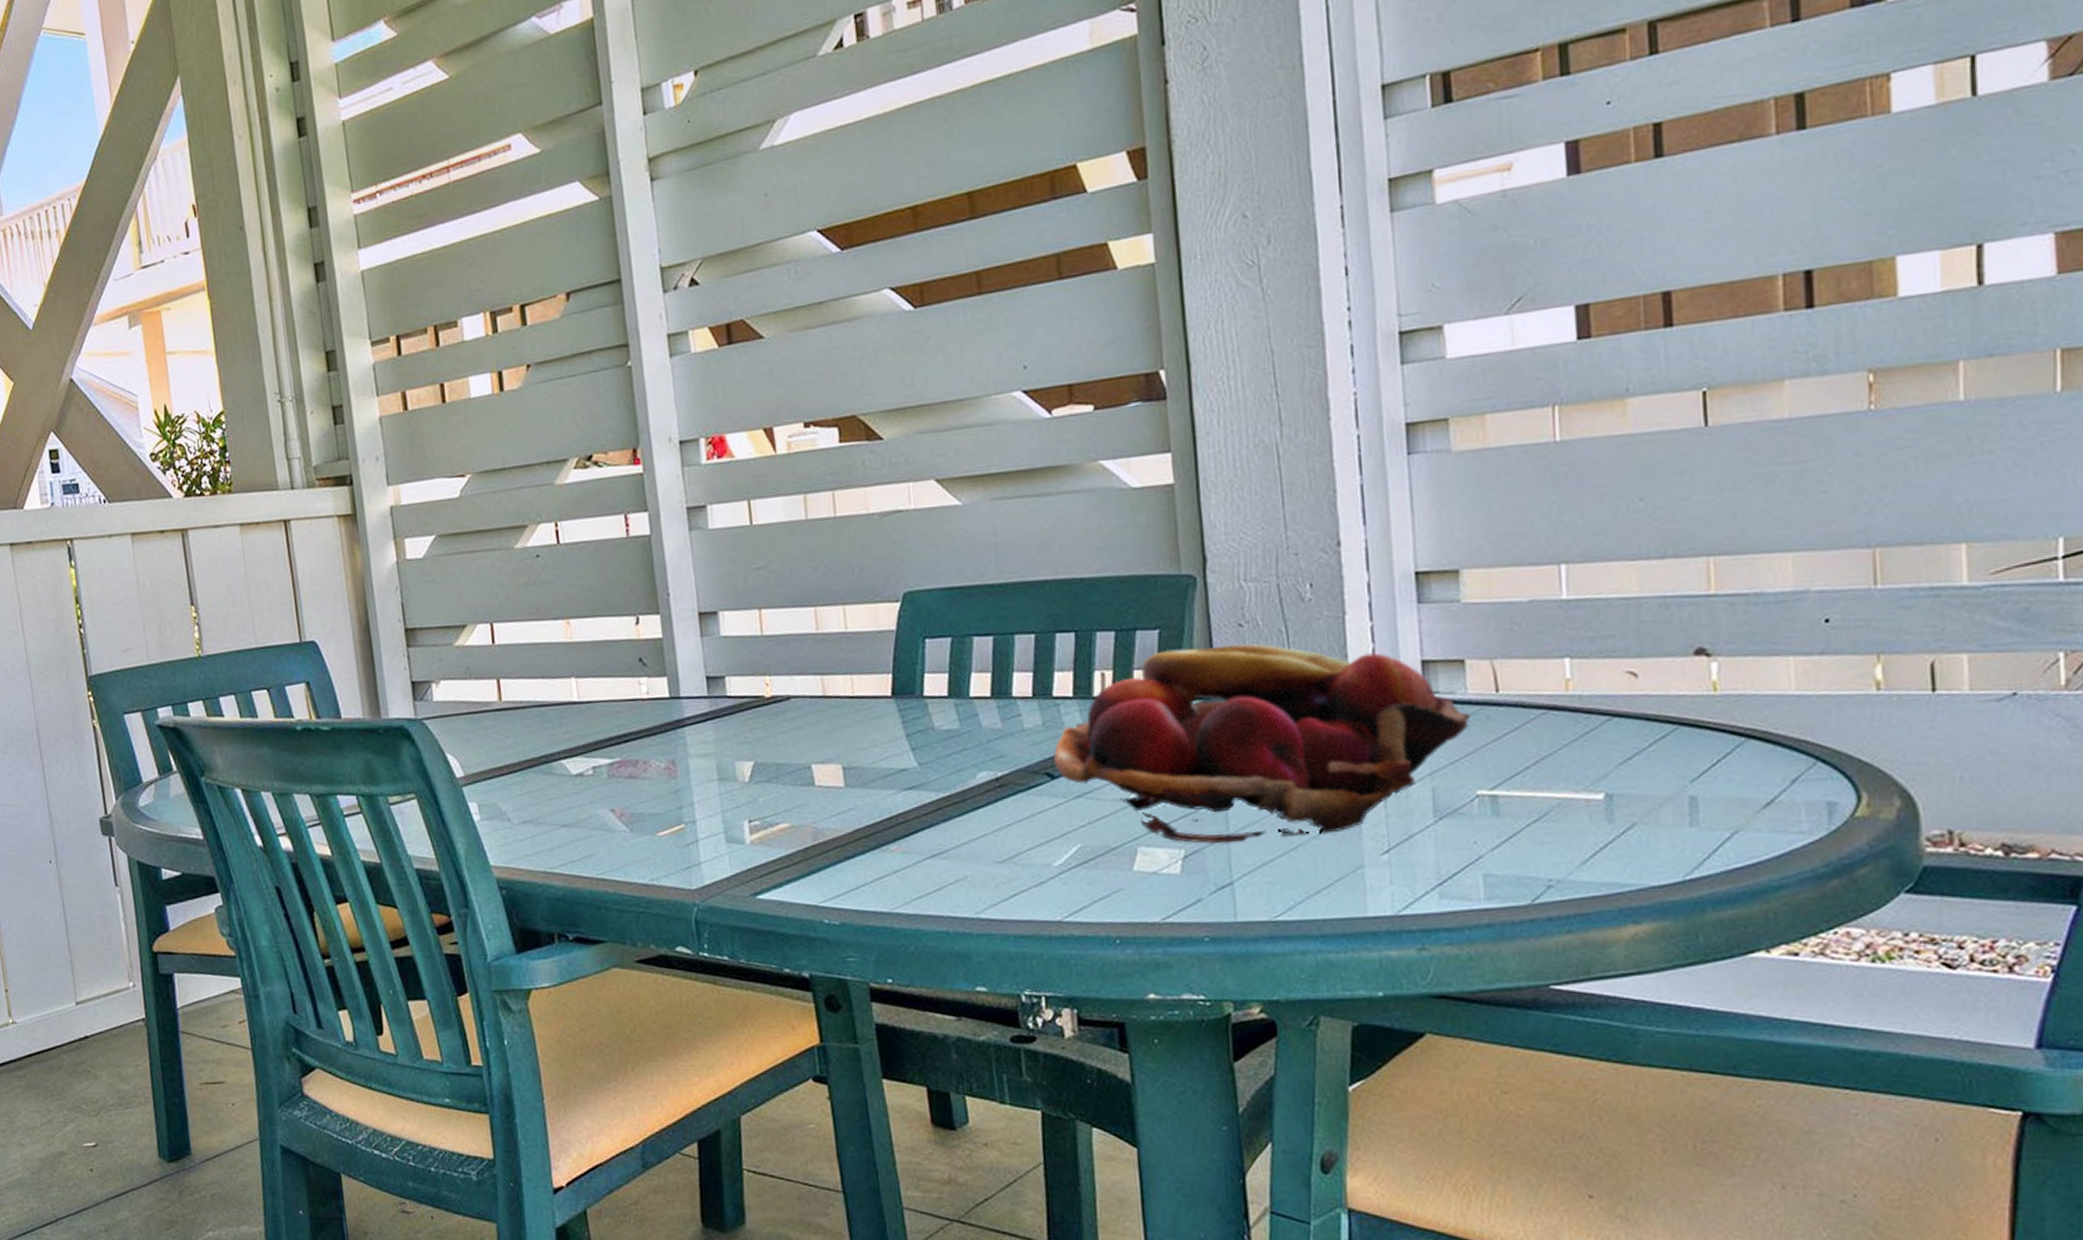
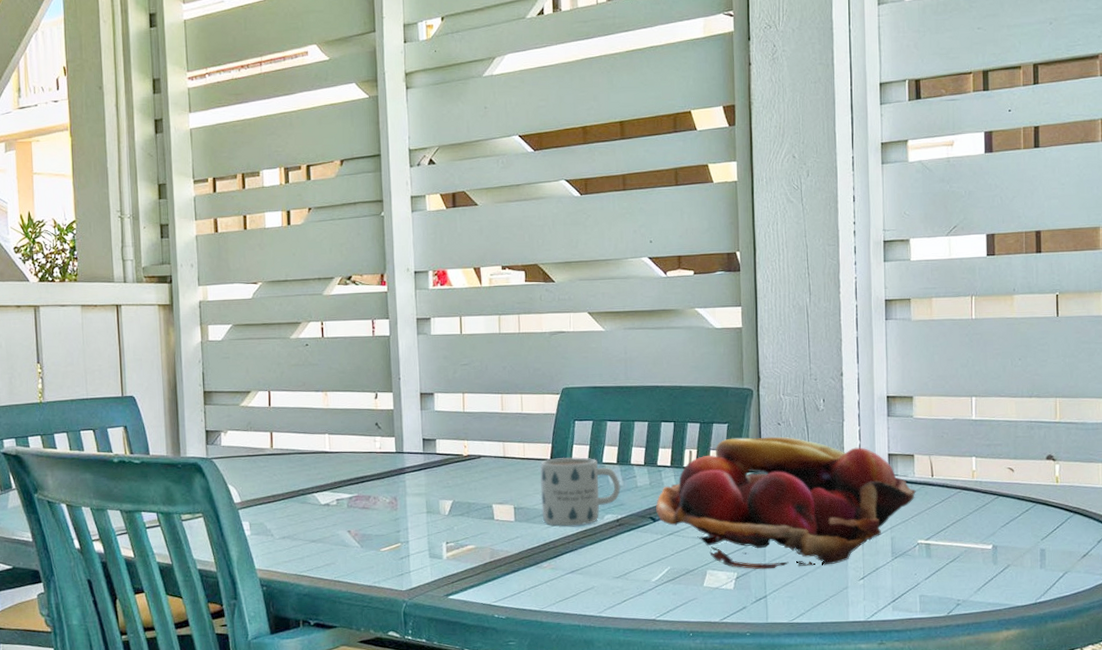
mug: none [876,690,999,791] -> present [539,456,621,526]

